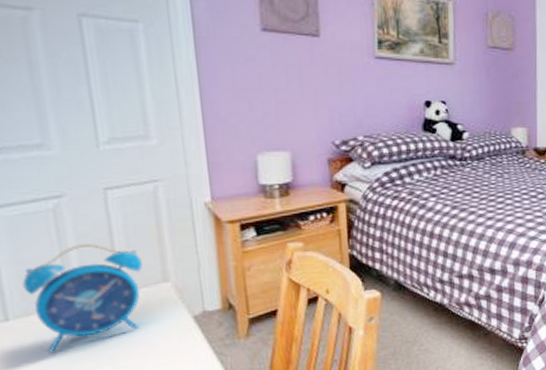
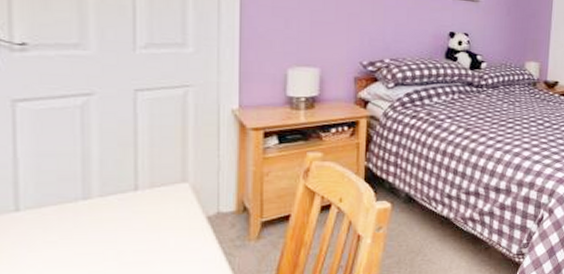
alarm clock: present [22,244,142,353] -> none [39,141,162,245]

